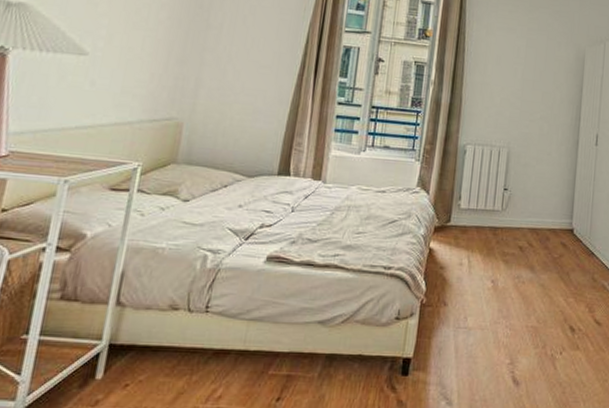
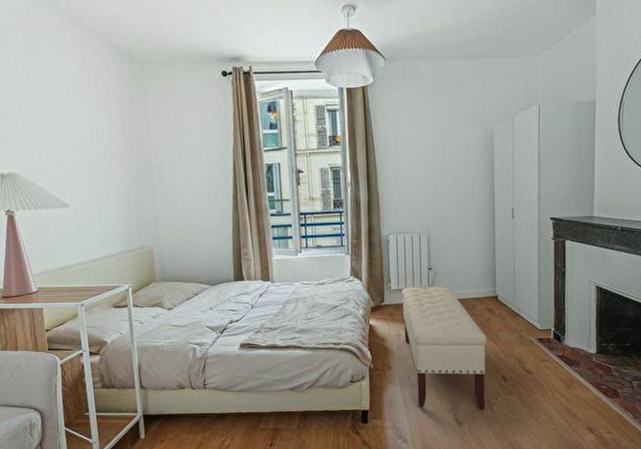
bench: none [467,207,558,366] -> present [402,286,487,409]

